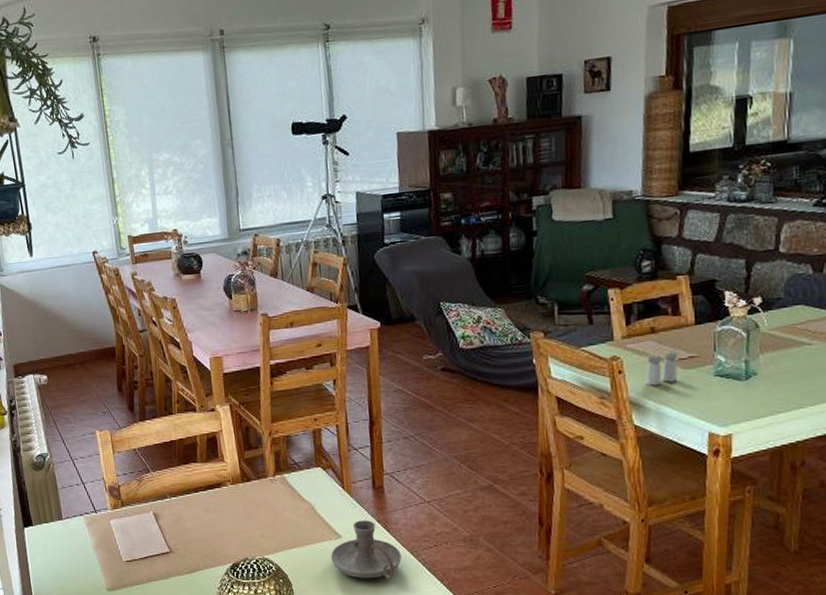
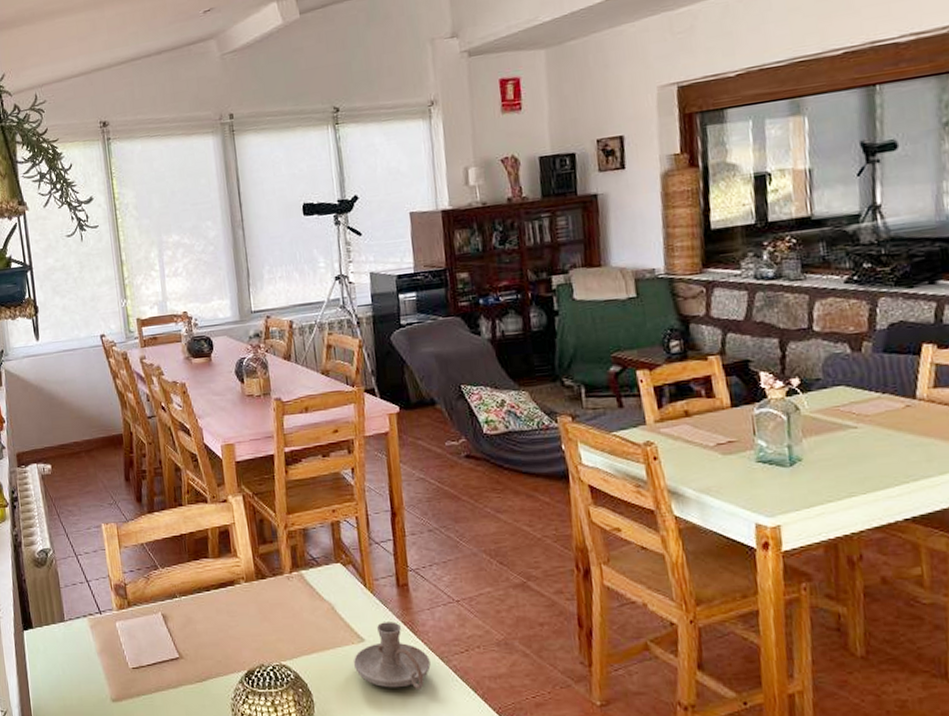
salt and pepper shaker: present [646,350,679,386] -> none [682,435,718,474]

